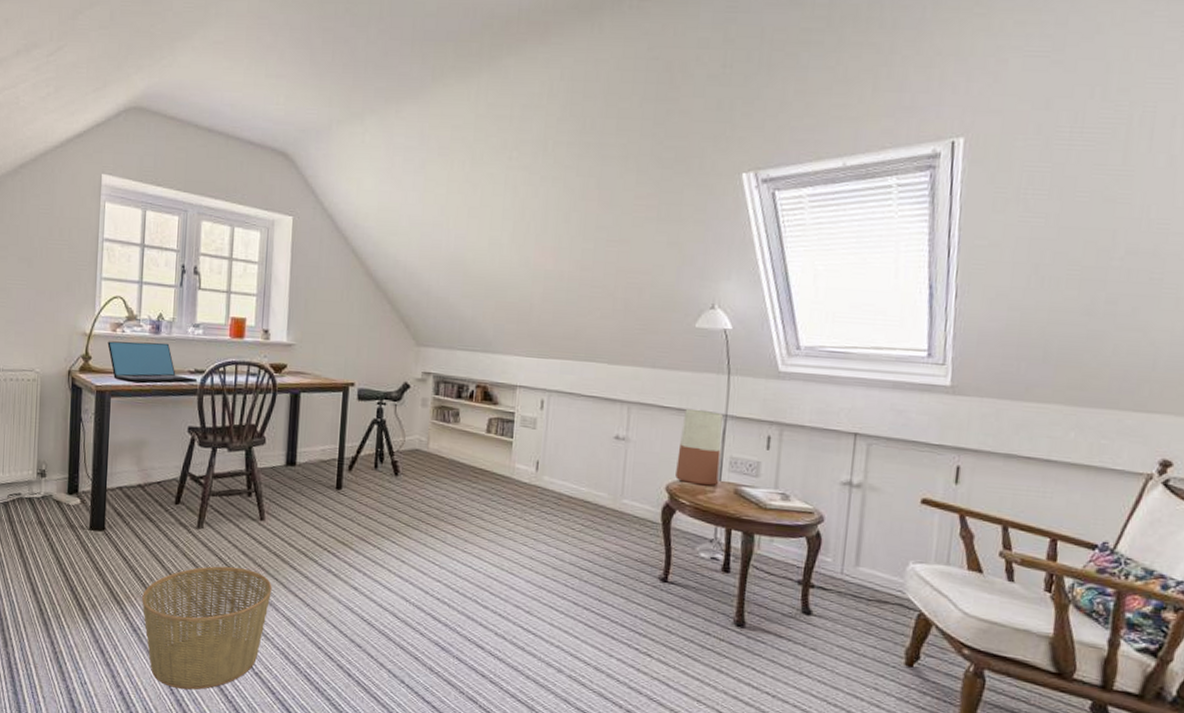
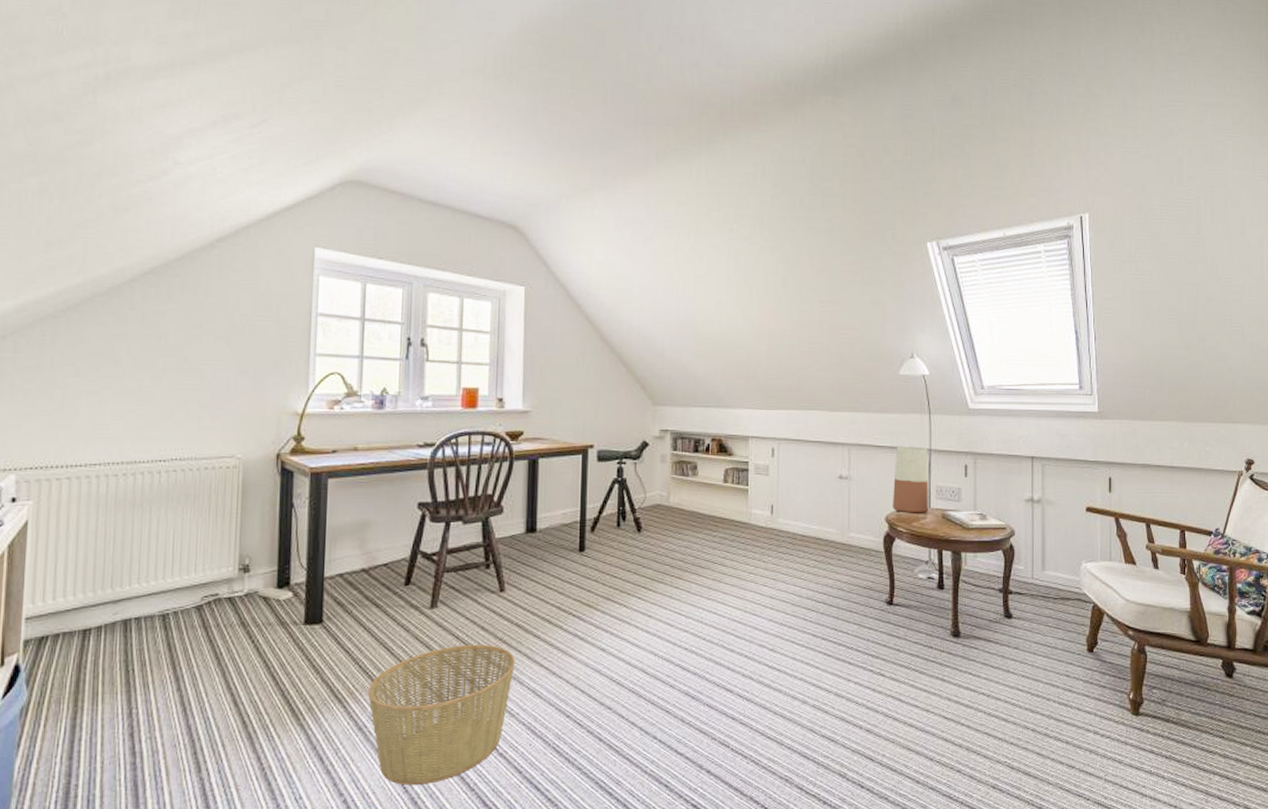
laptop: present [107,341,198,384] -> none [323,417,428,462]

